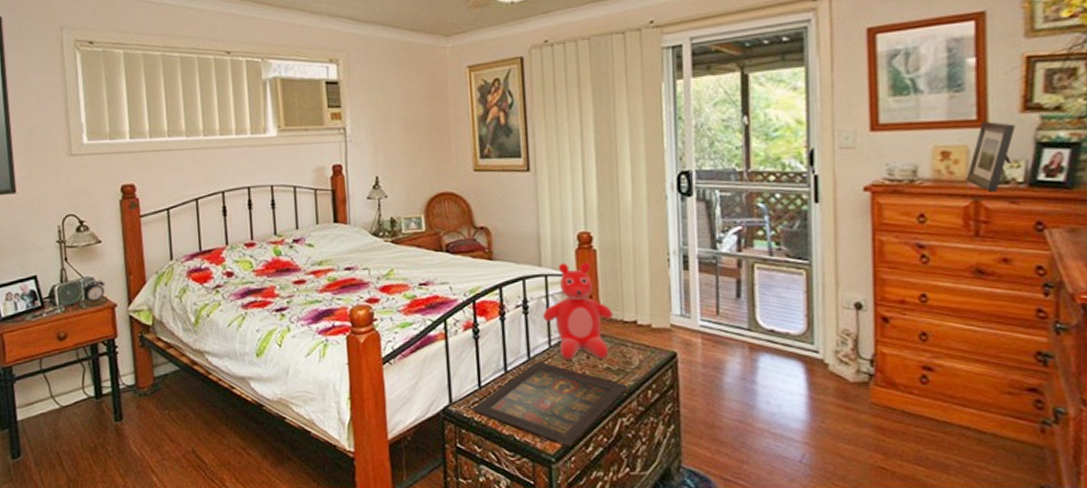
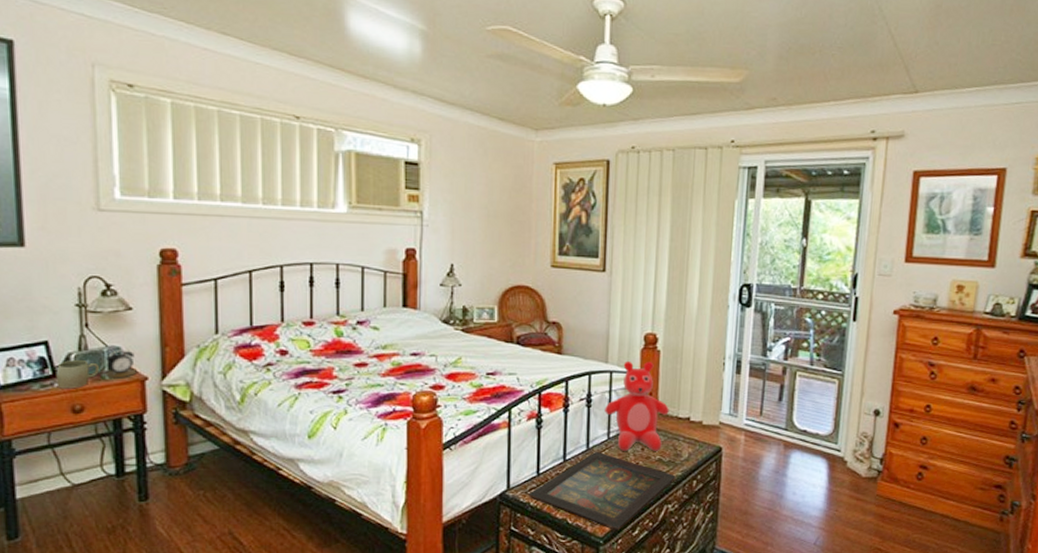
mug: none [44,290,77,318] -> present [56,359,99,389]
picture frame: present [966,121,1015,192] -> none [973,263,1016,323]

